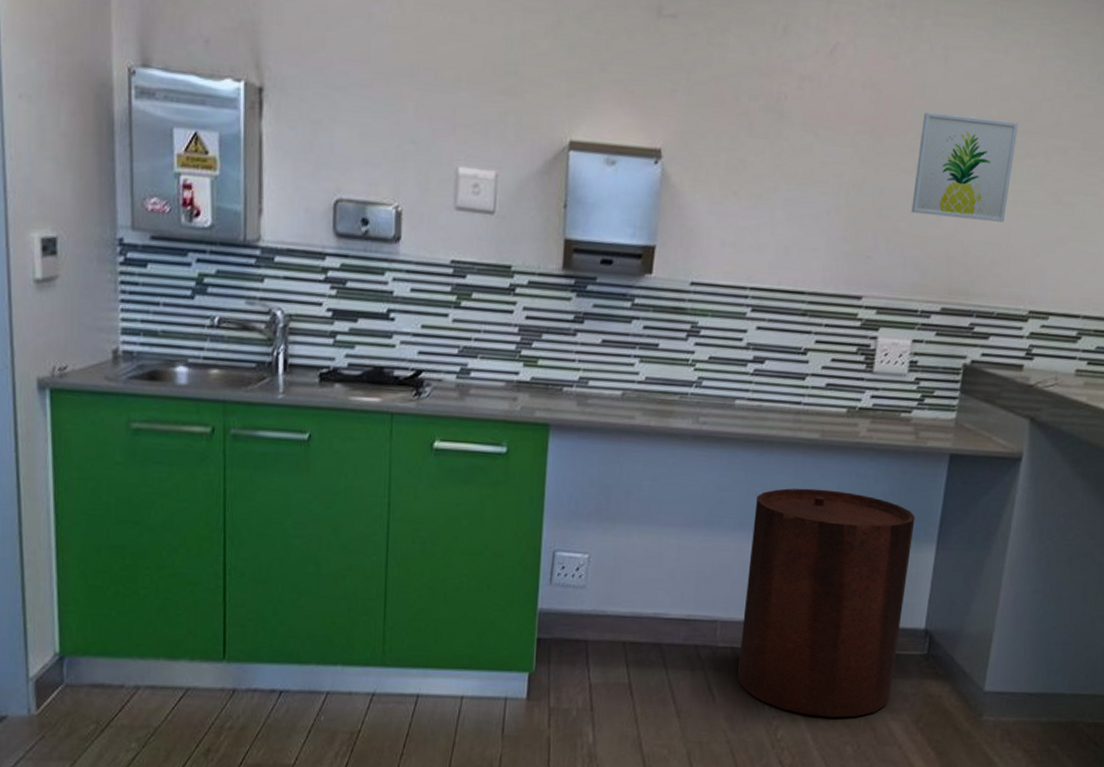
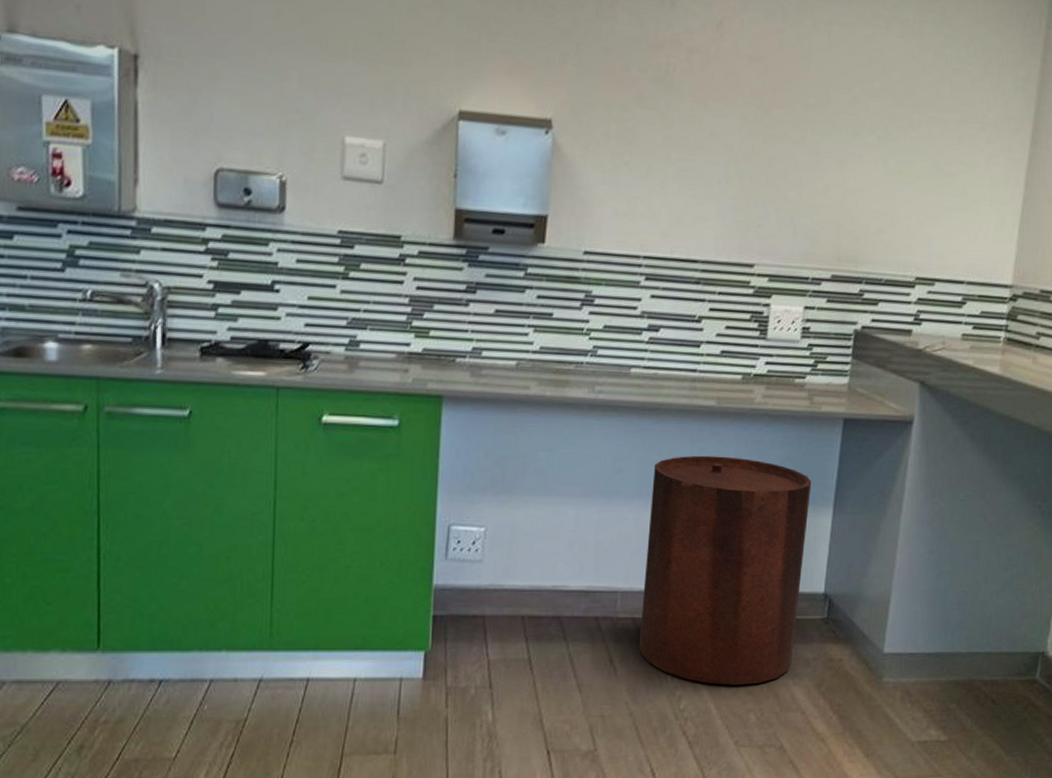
wall art: present [911,112,1018,223] -> none [800,84,900,192]

